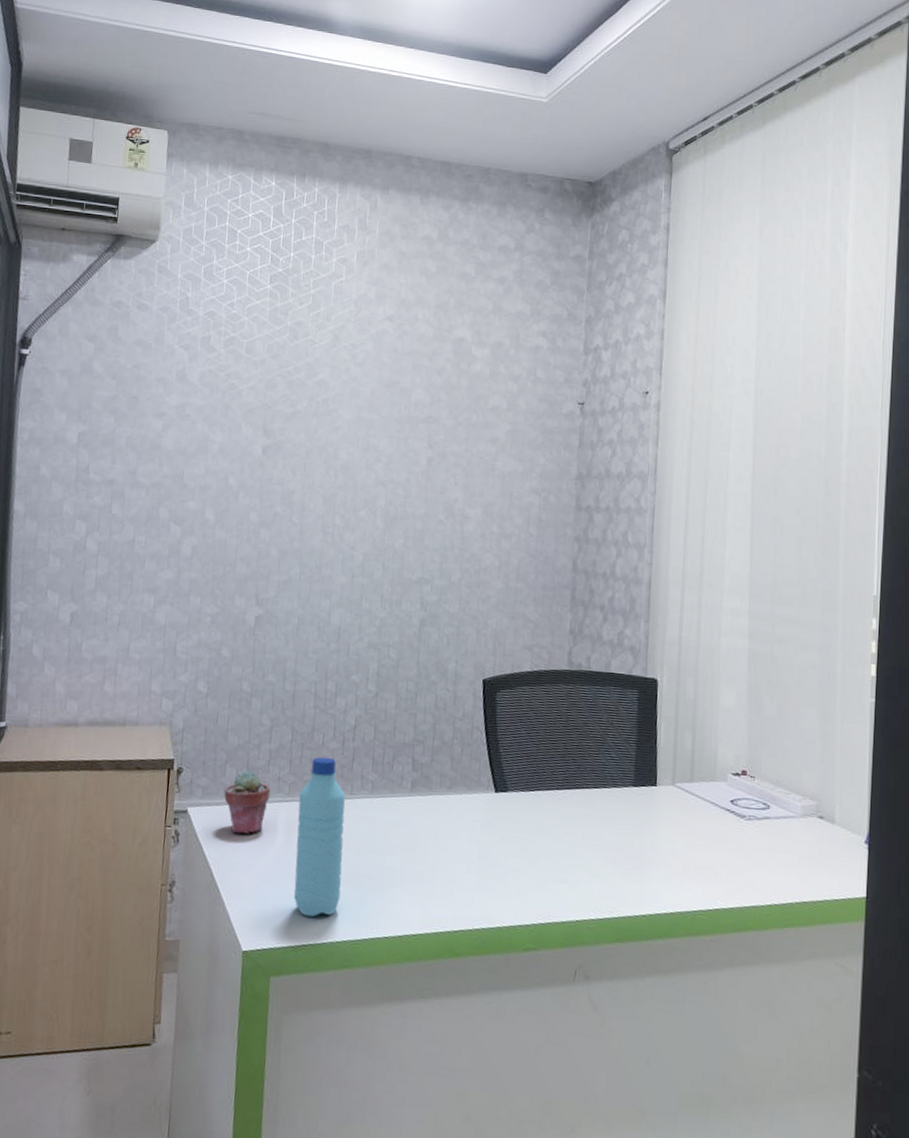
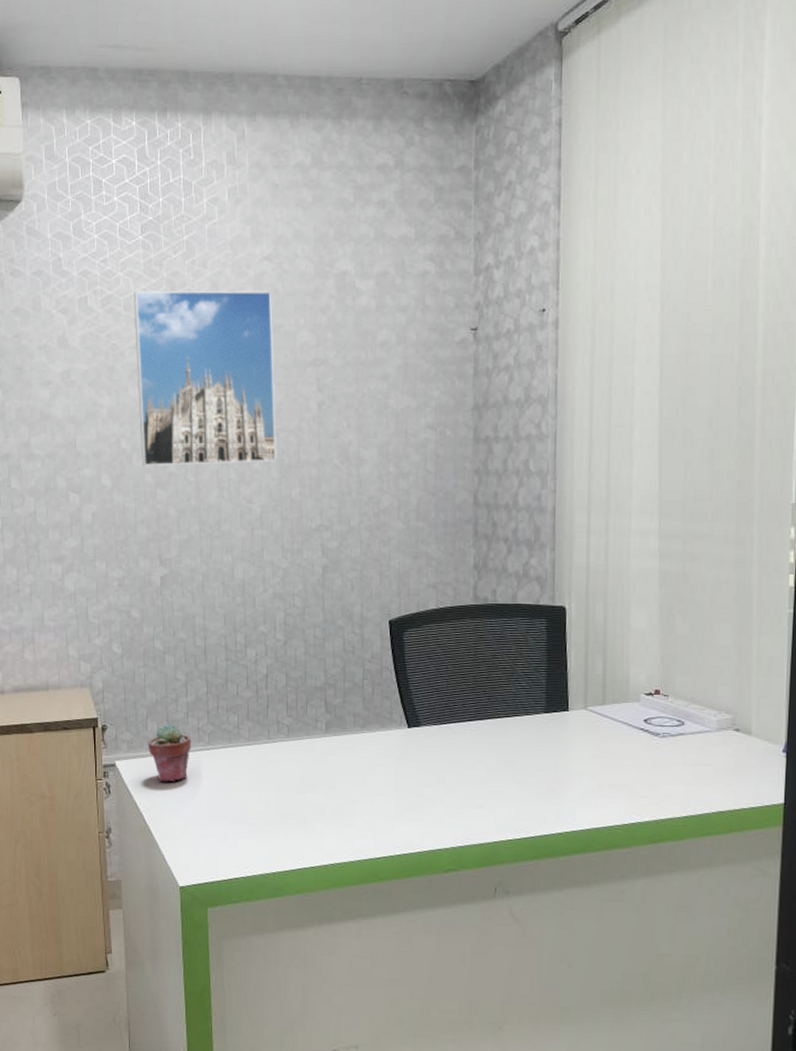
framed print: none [248,336,391,512] -> present [134,290,277,466]
water bottle: present [294,757,346,917] -> none [219,706,266,853]

